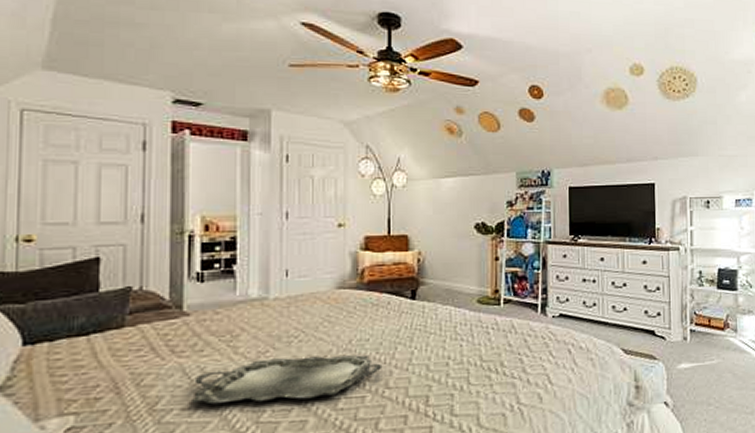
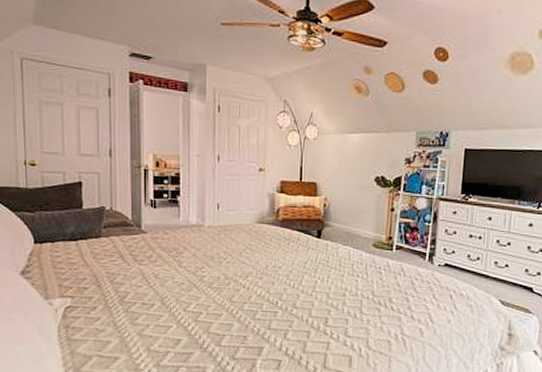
serving tray: present [192,354,383,405] -> none [149,273,292,308]

